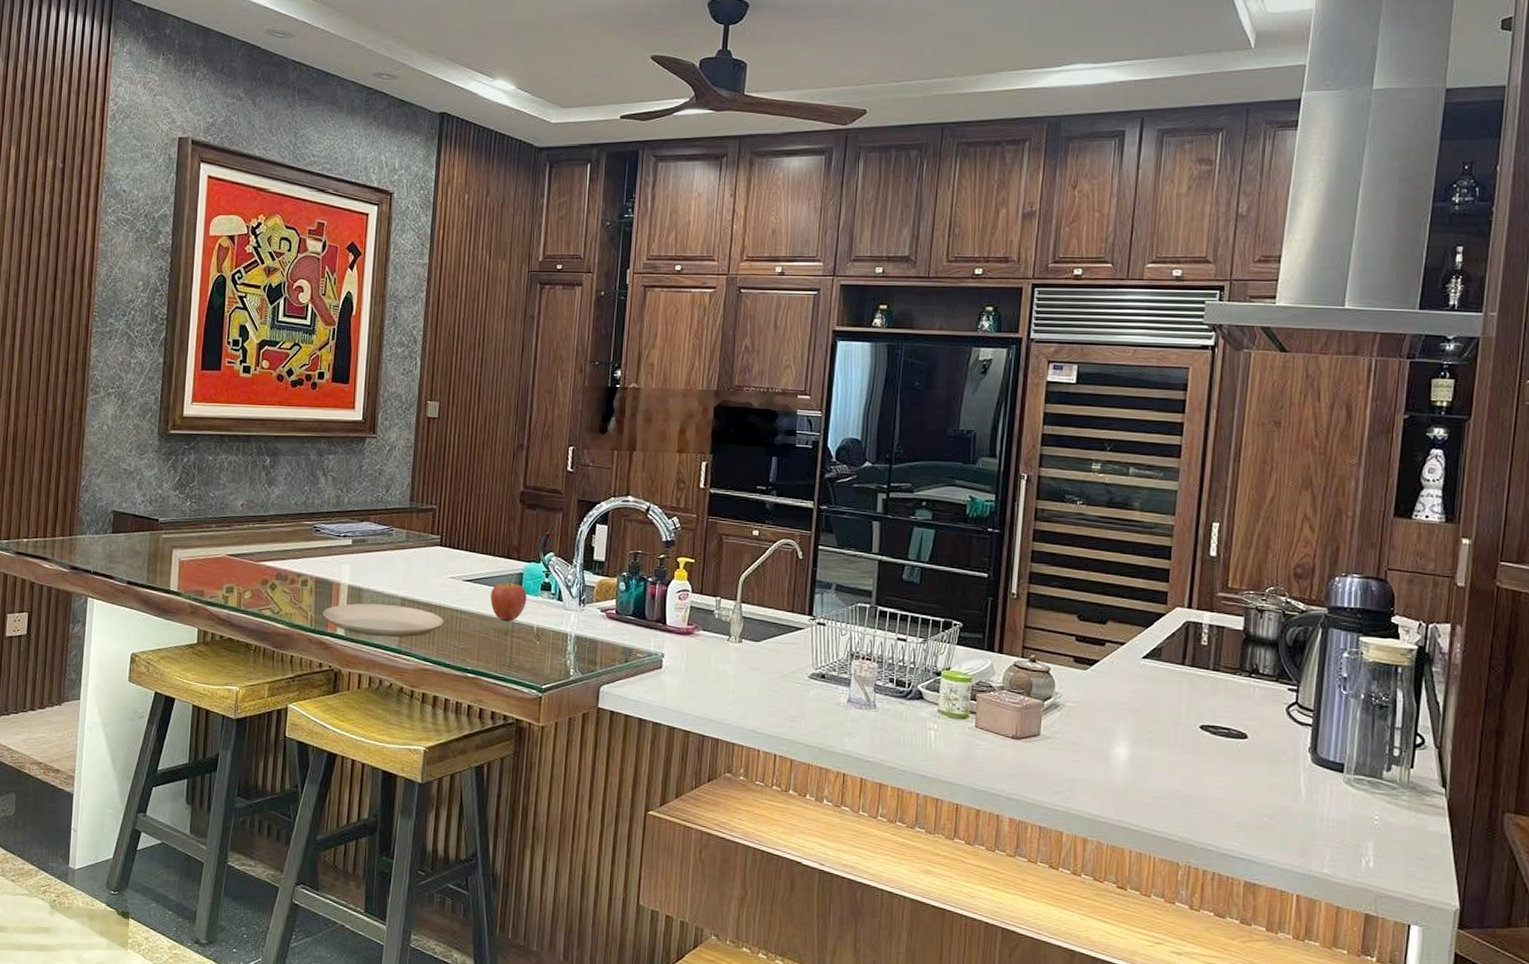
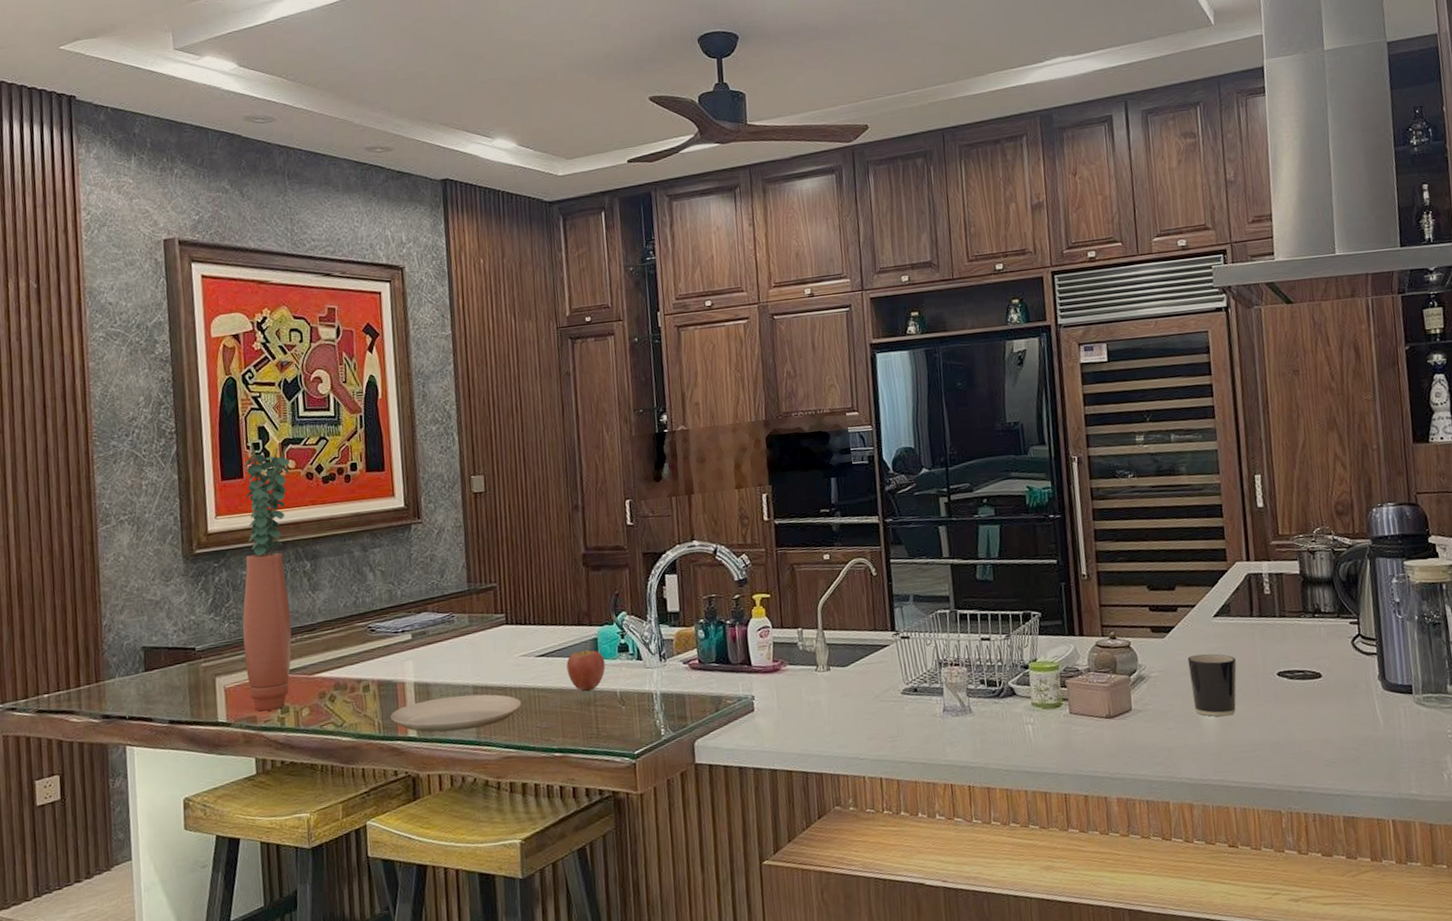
vase: none [200,340,265,588] -> present [242,444,292,712]
mug: none [1106,692,1159,759] -> present [1187,653,1237,717]

